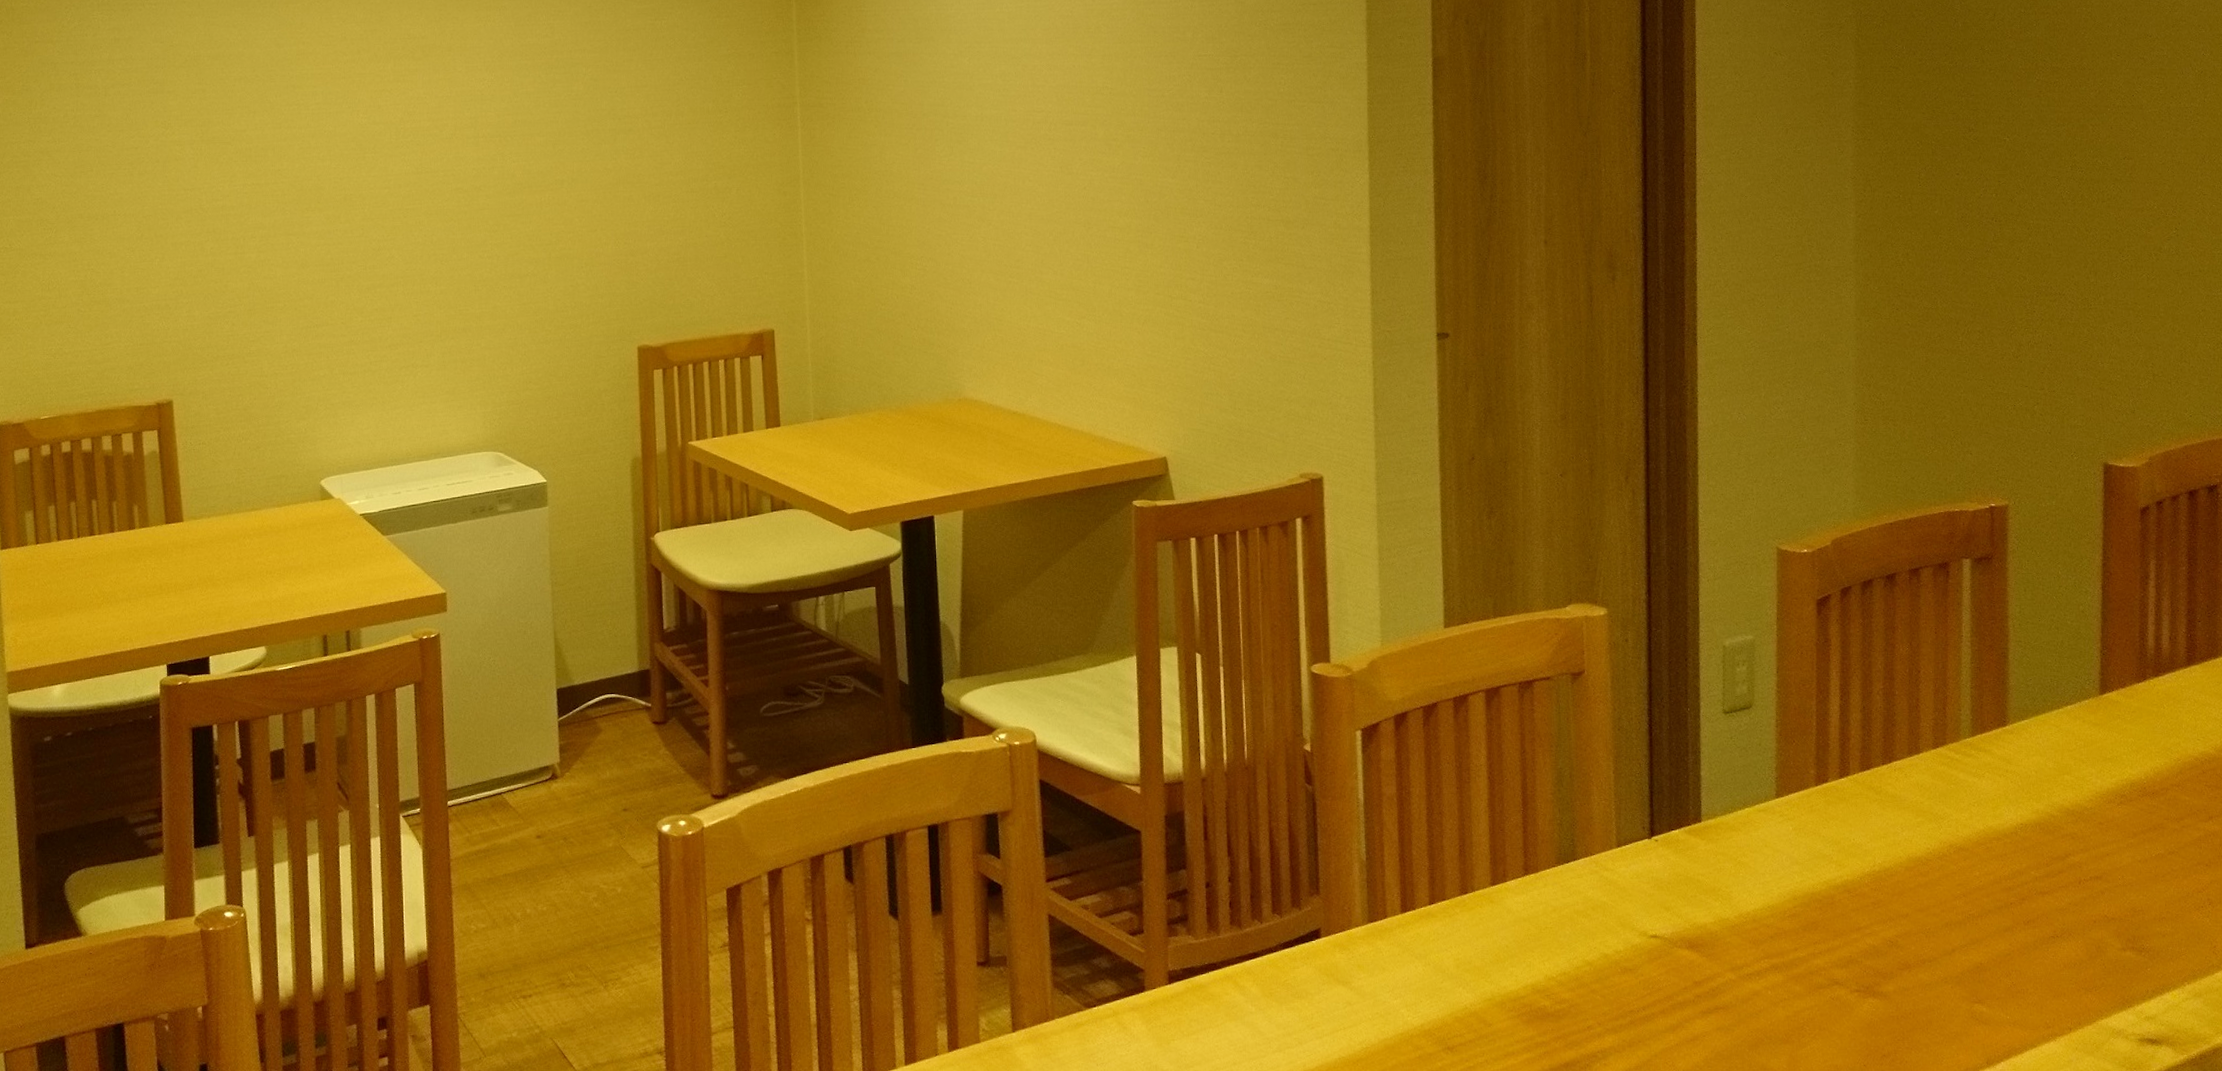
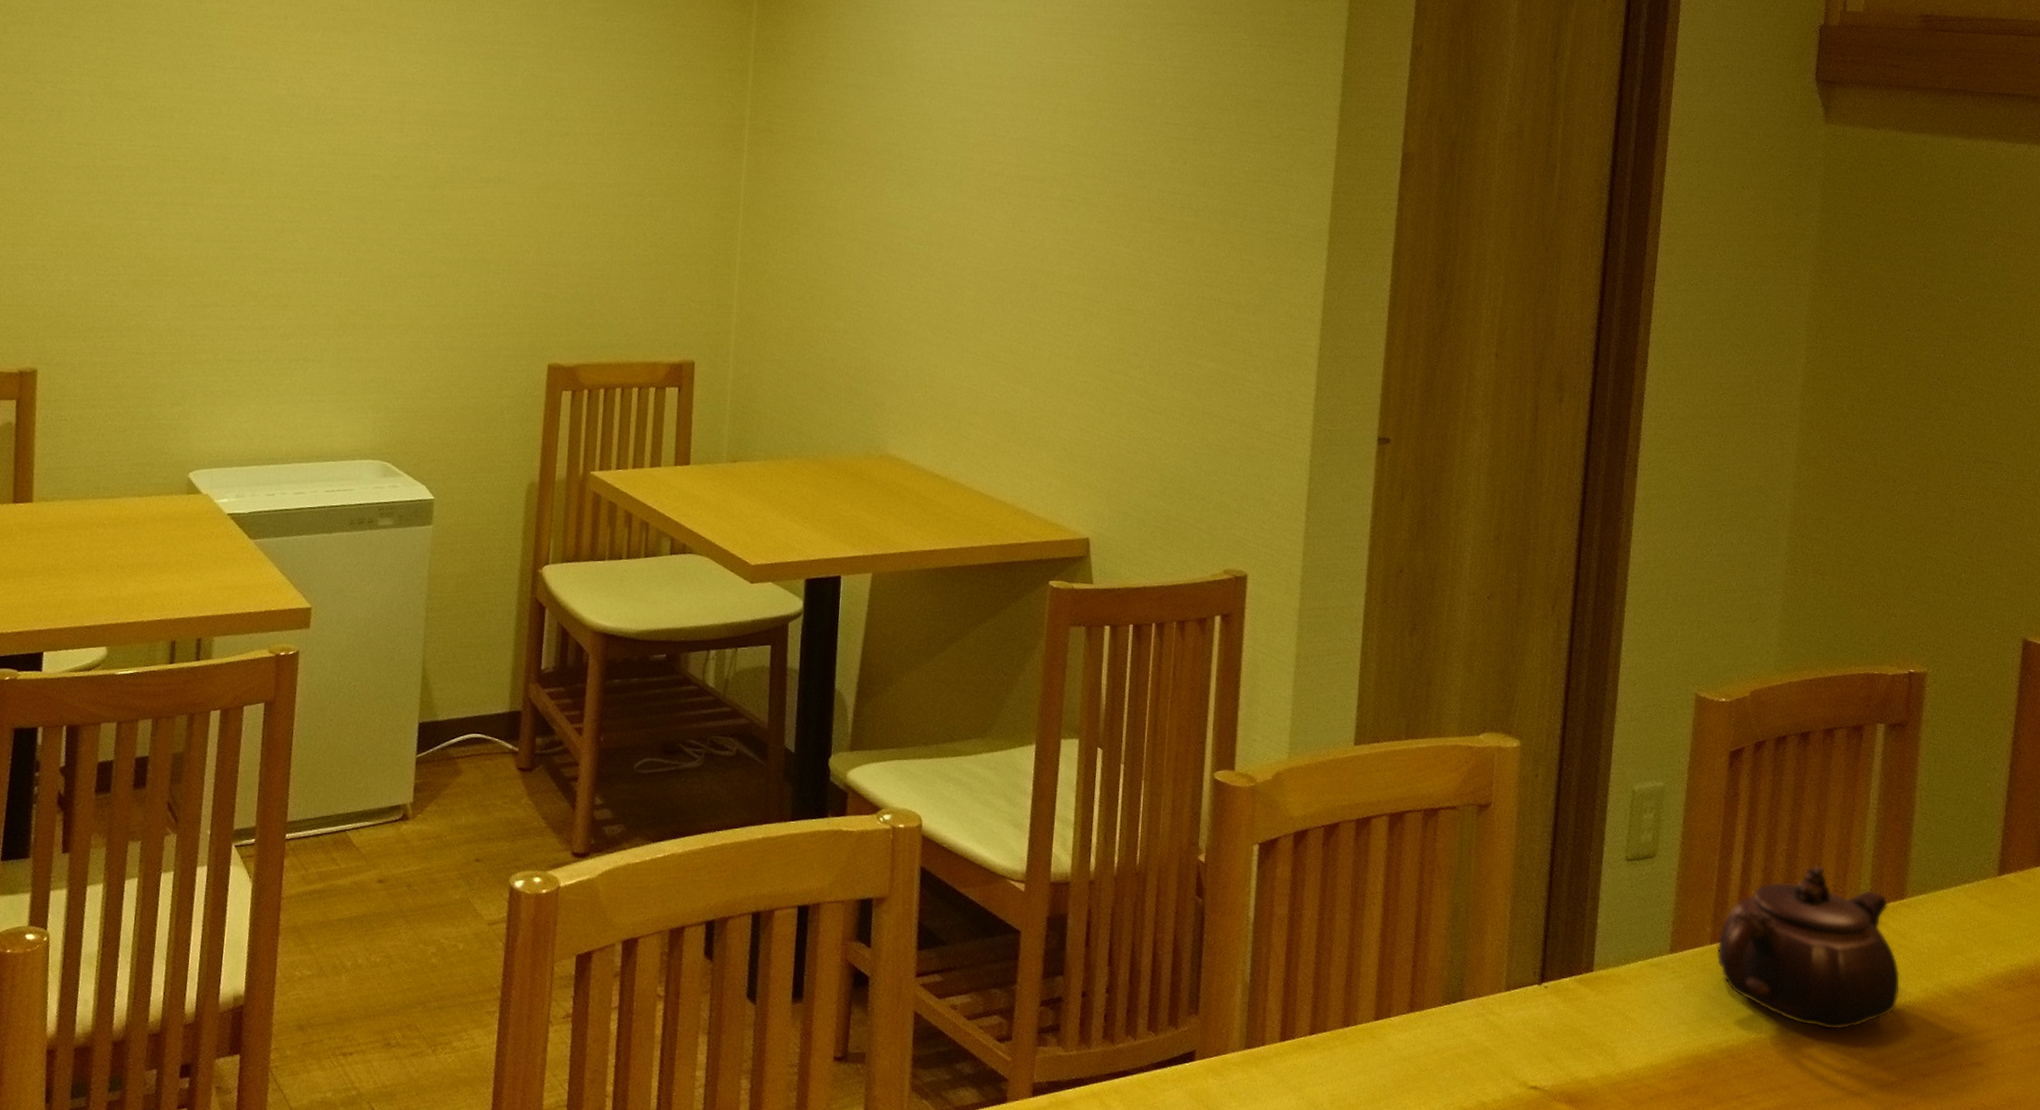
teapot: none [1822,701,2011,858] -> present [1716,865,1901,1031]

